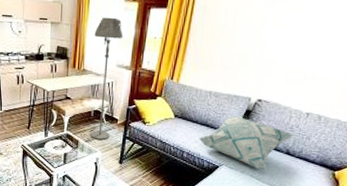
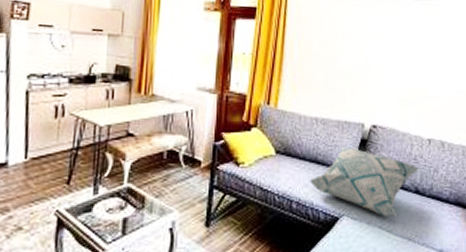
floor lamp: present [90,17,123,140] -> none [162,28,204,193]

